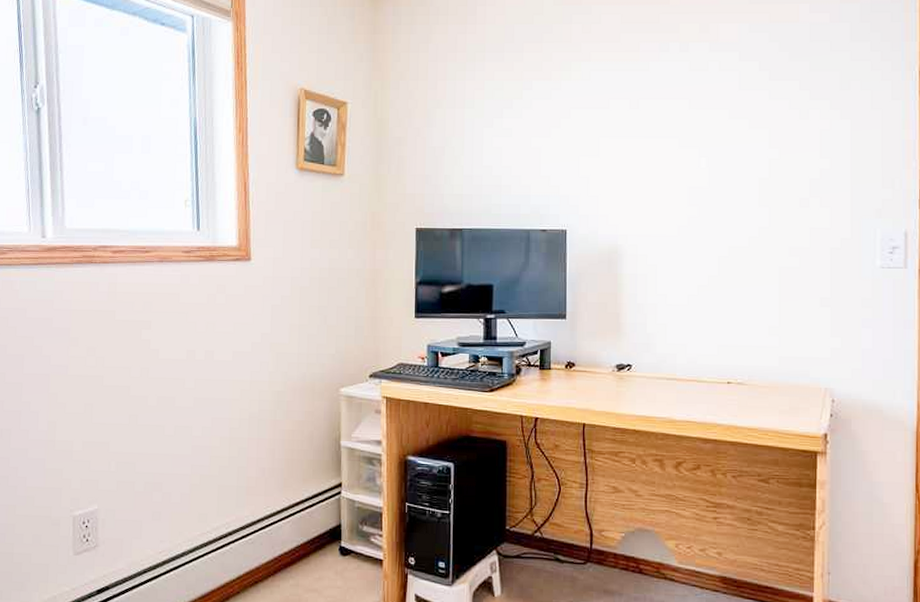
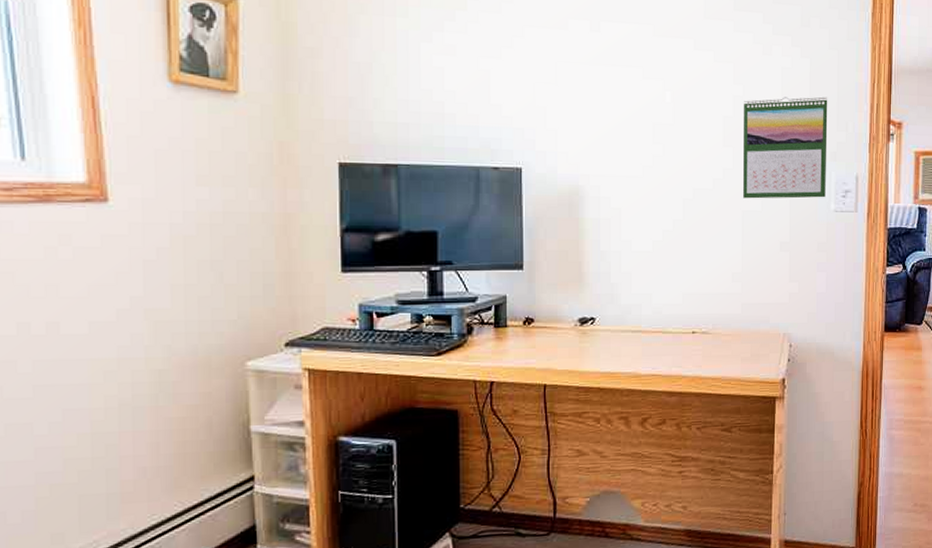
calendar: none [780,155,871,256] -> present [743,96,828,199]

